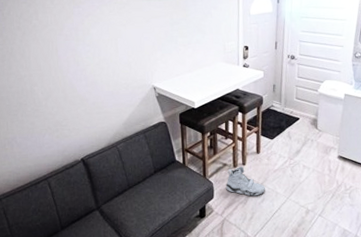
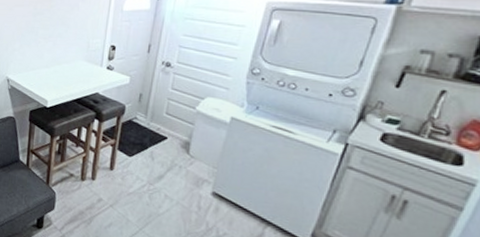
sneaker: present [226,166,265,196] -> none [69,180,115,219]

